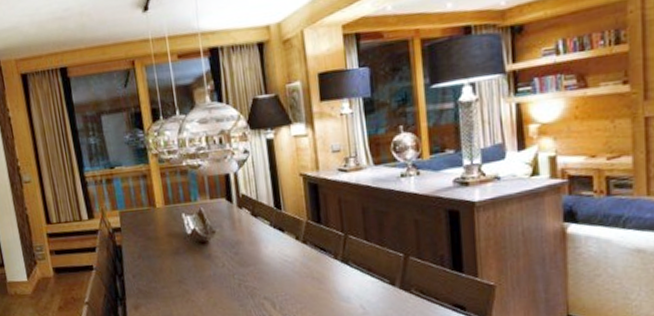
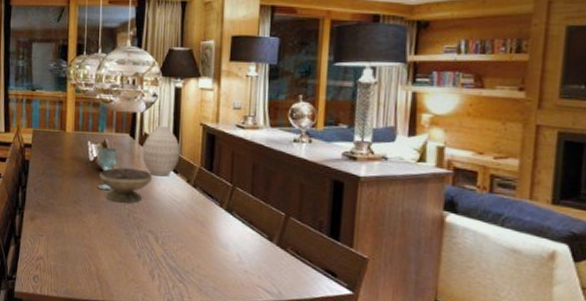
wine glass: none [194,216,220,264] -> present [96,148,119,191]
decorative bowl: none [200,233,259,274] -> present [99,167,153,203]
vase: none [241,183,284,239] -> present [142,126,180,177]

